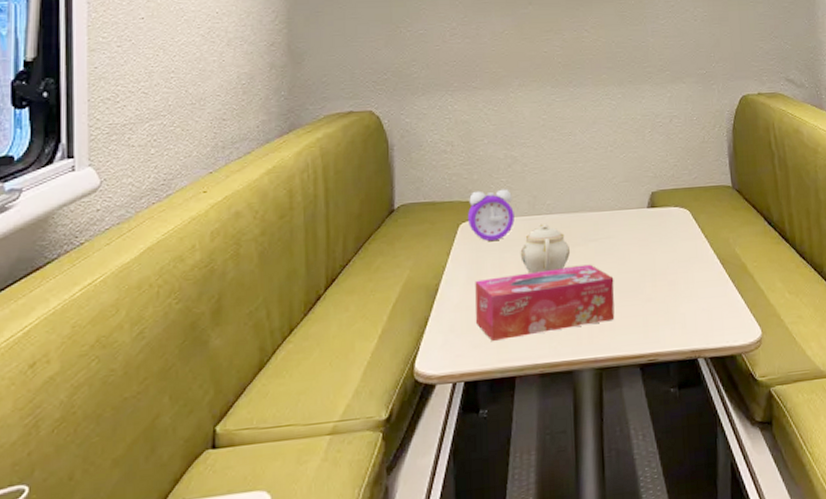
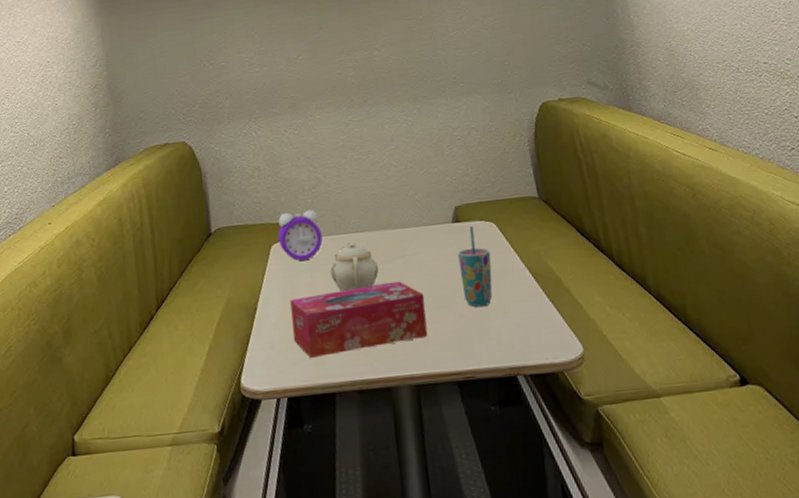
cup: none [650,212,683,292] -> present [457,226,493,308]

